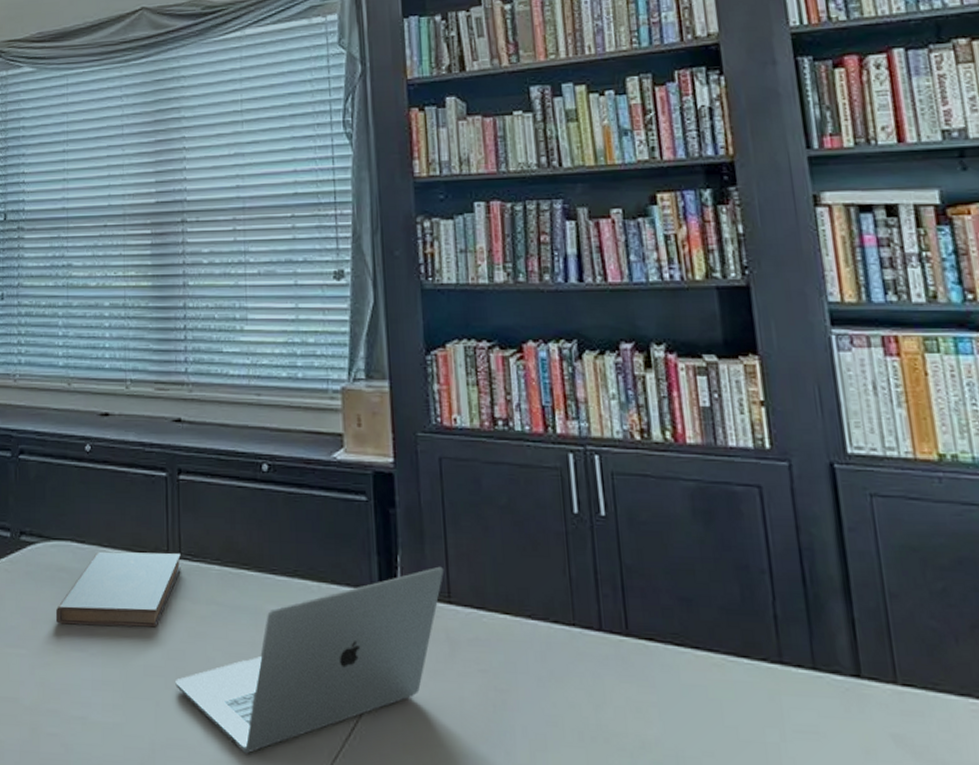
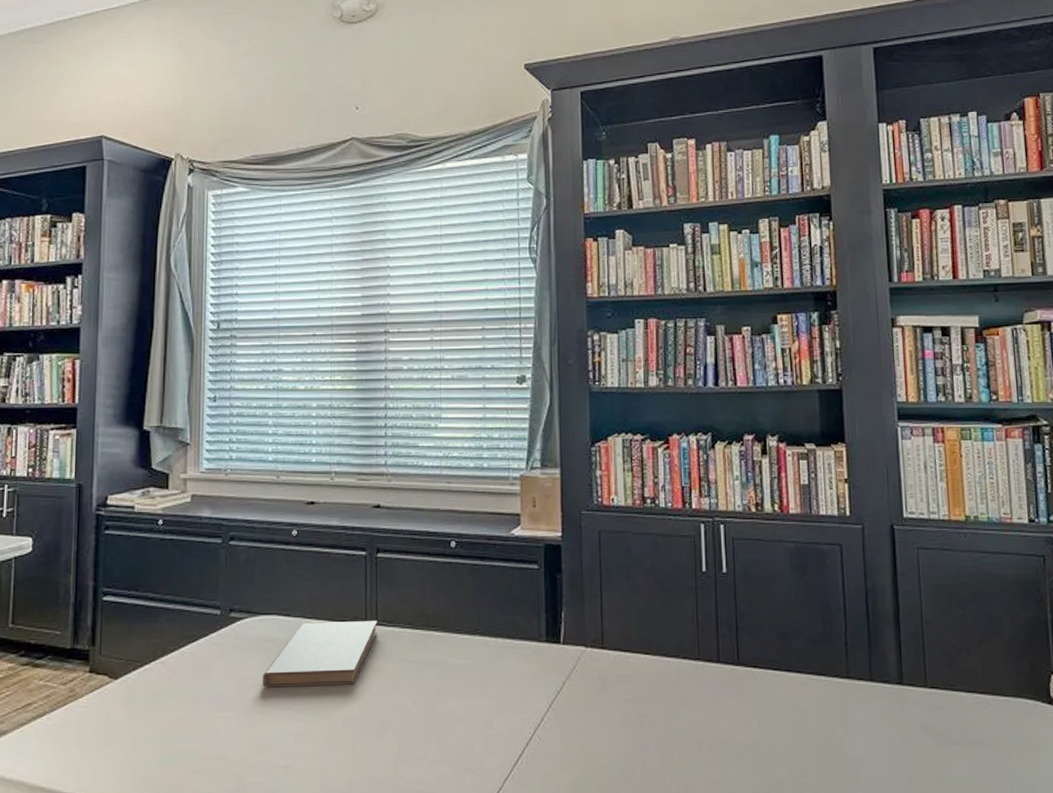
laptop: present [175,566,445,754] -> none [370,619,600,784]

